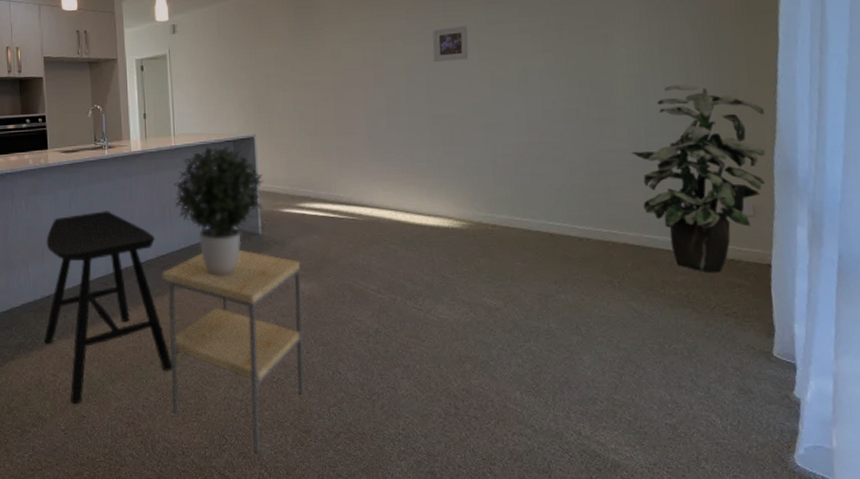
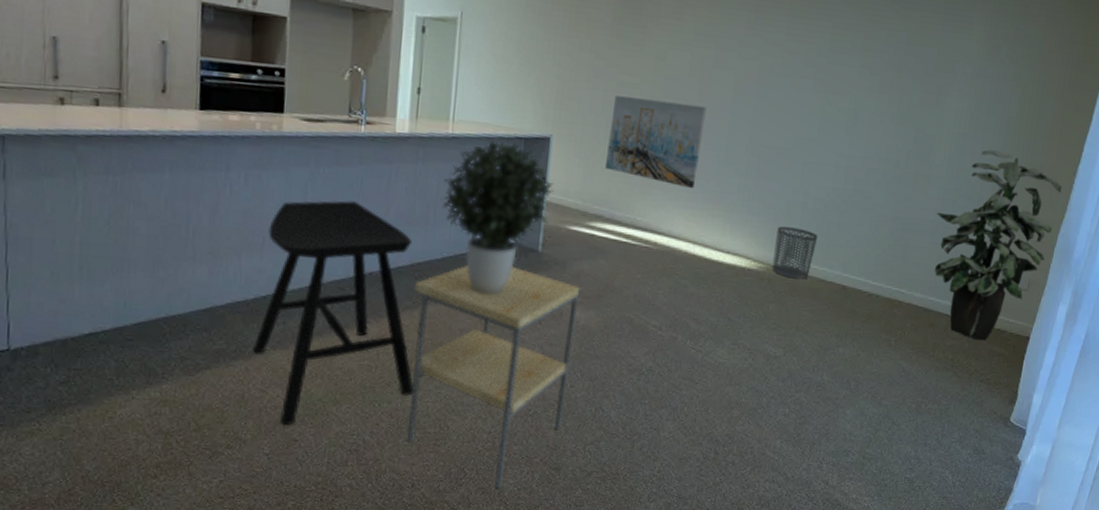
wall art: none [302,90,387,163] -> present [606,96,707,189]
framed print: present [432,25,470,63] -> none [765,46,811,88]
waste bin: none [472,184,514,232] -> present [772,226,818,280]

